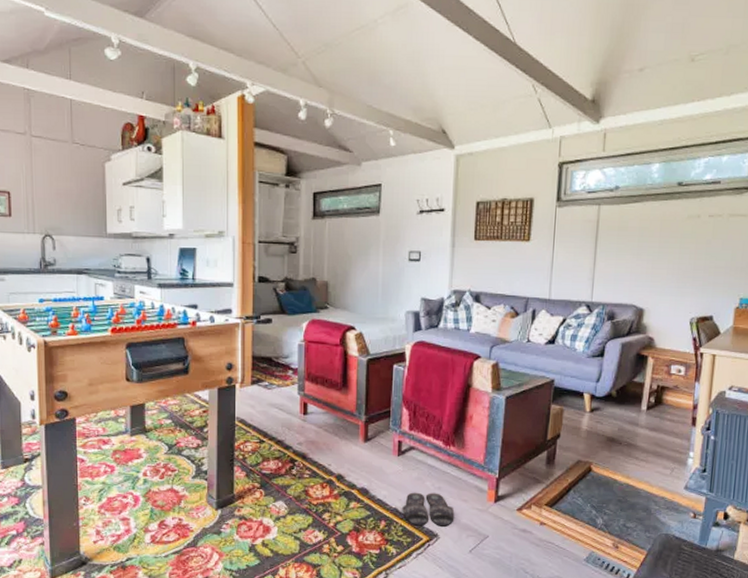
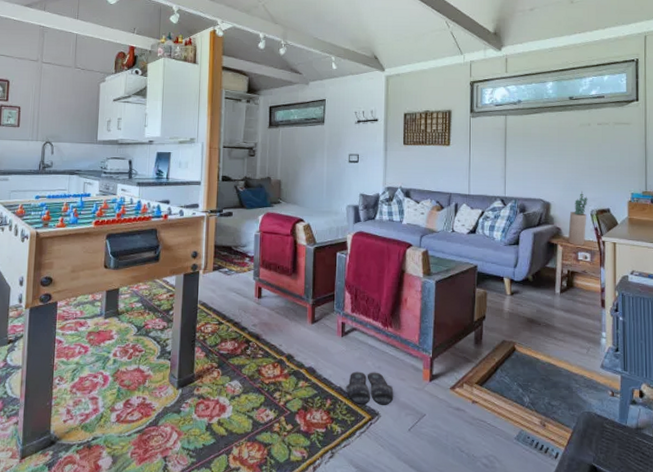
vase: none [661,295,689,359] -> present [568,191,588,247]

